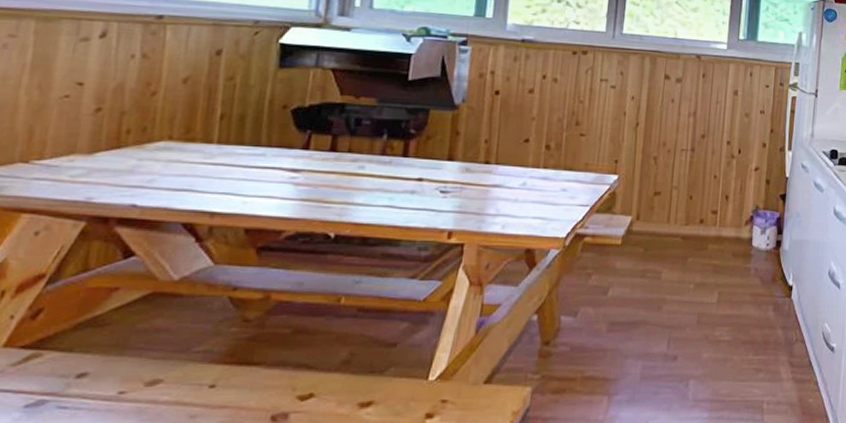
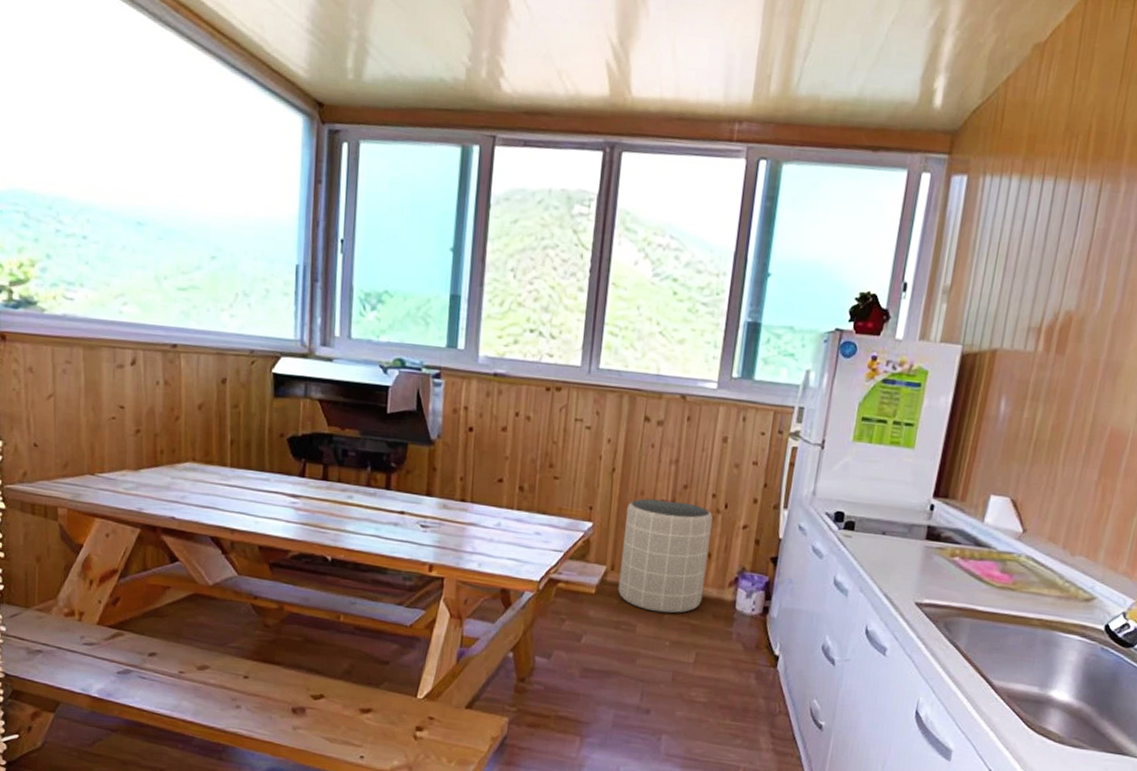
trash can: none [643,149,728,257] -> present [618,498,713,614]

